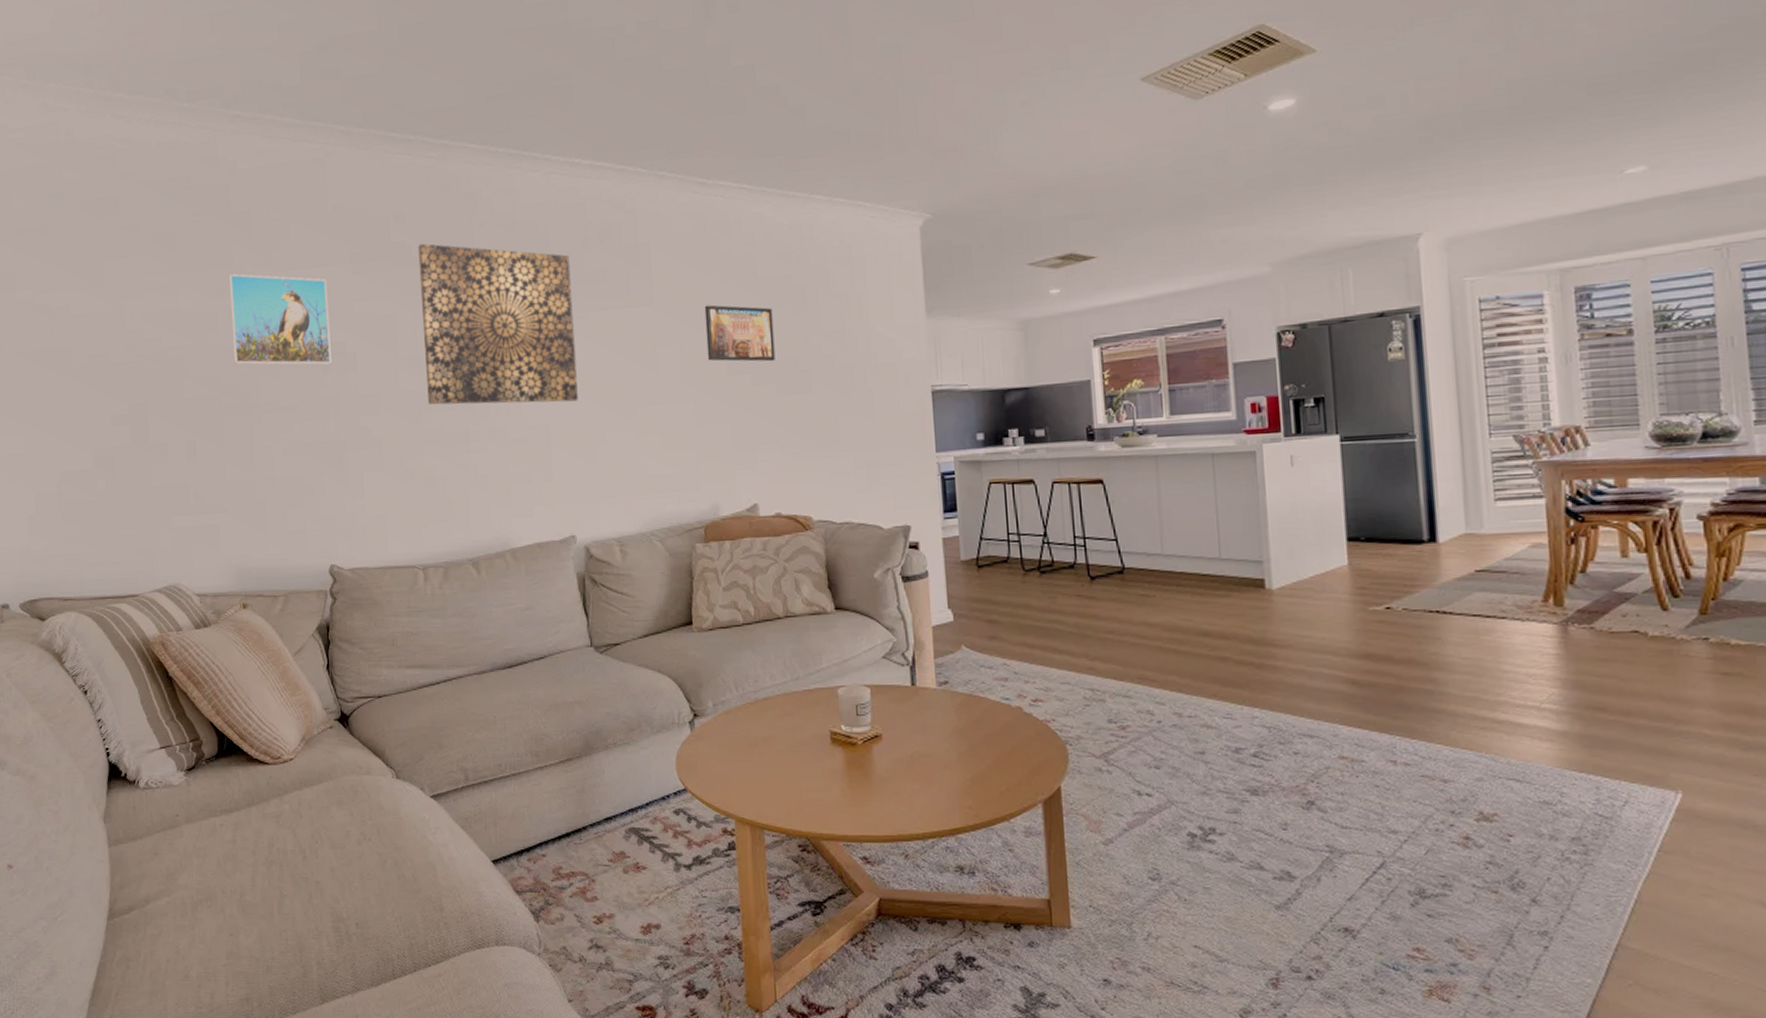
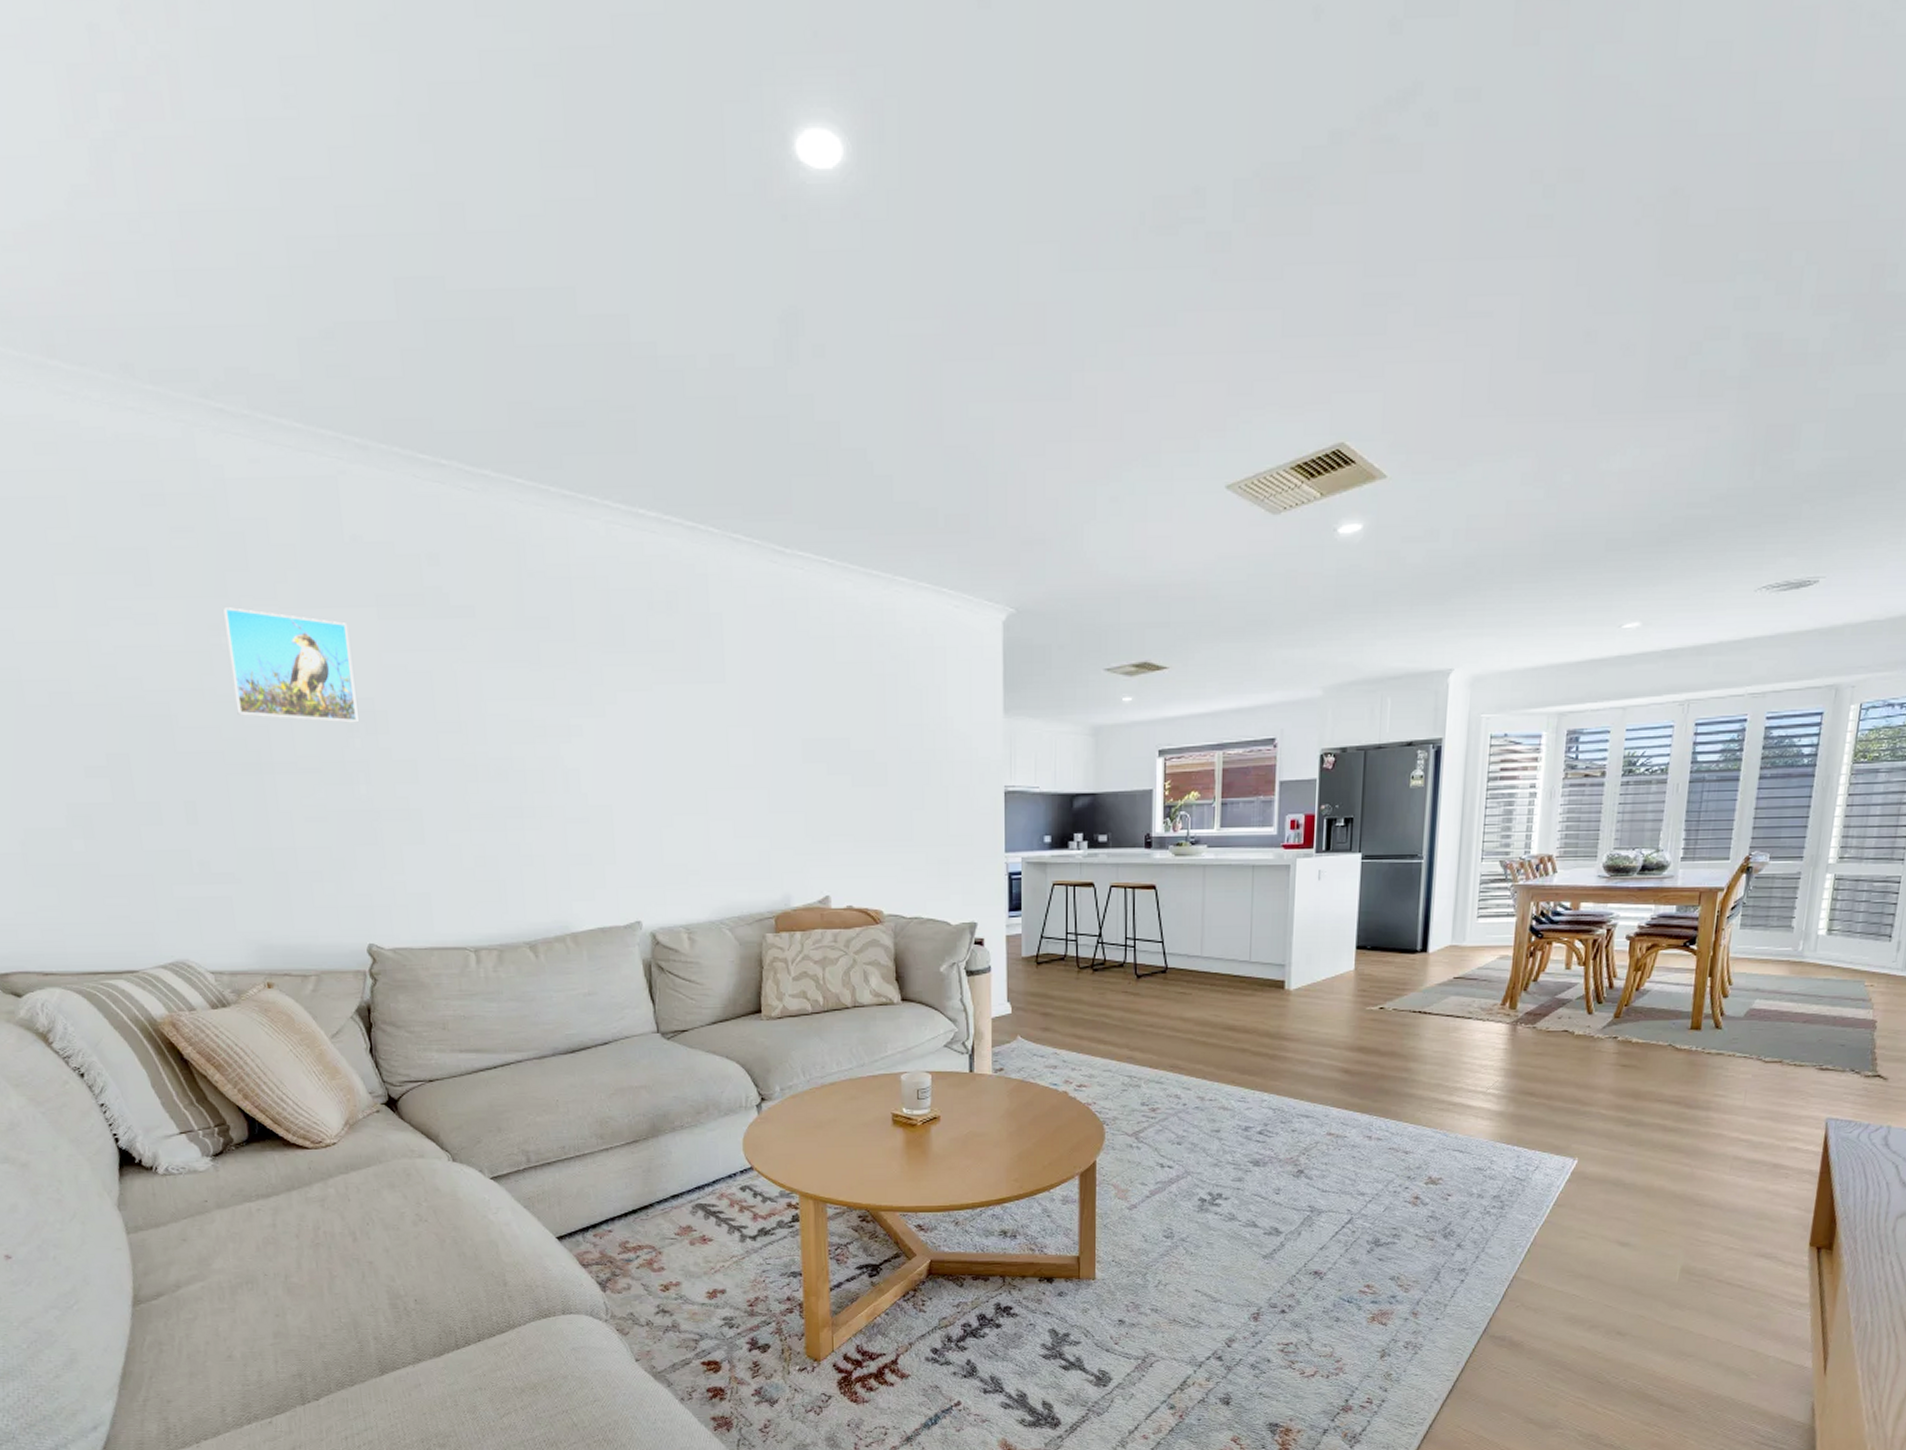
wall art: present [418,243,578,405] -> none [457,591,644,781]
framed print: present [704,304,775,362] -> none [780,687,852,752]

